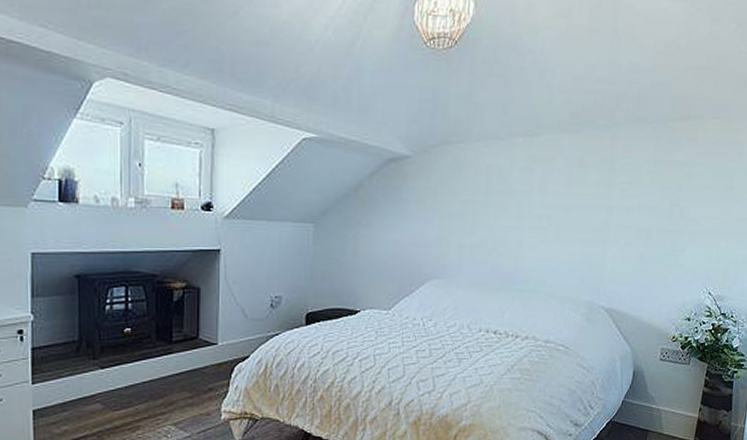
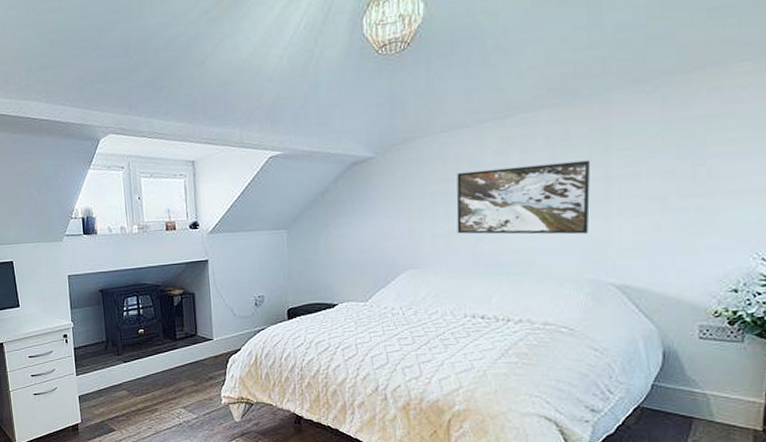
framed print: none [481,184,597,258] -> present [456,160,590,235]

